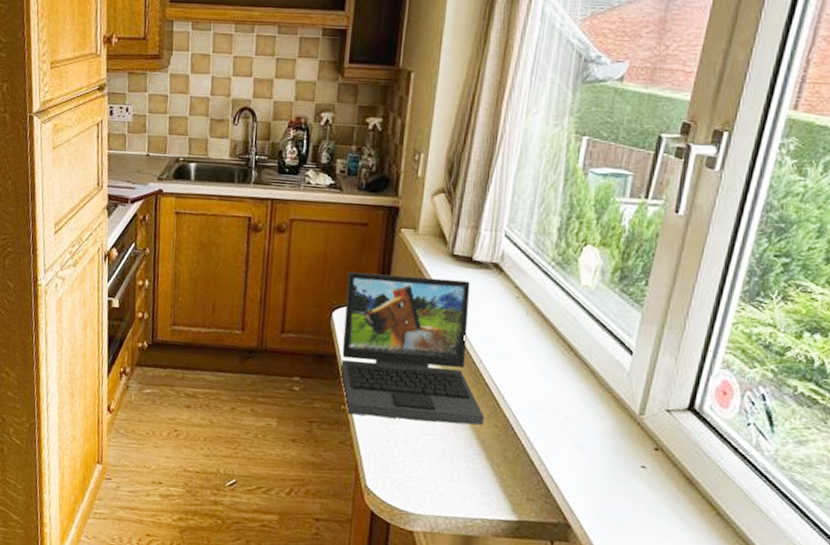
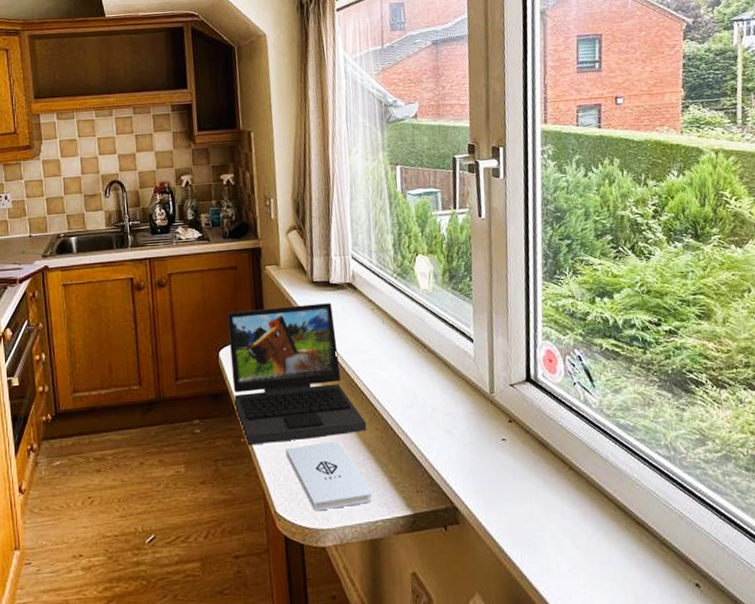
notepad: none [387,424,477,499] -> present [286,441,373,512]

